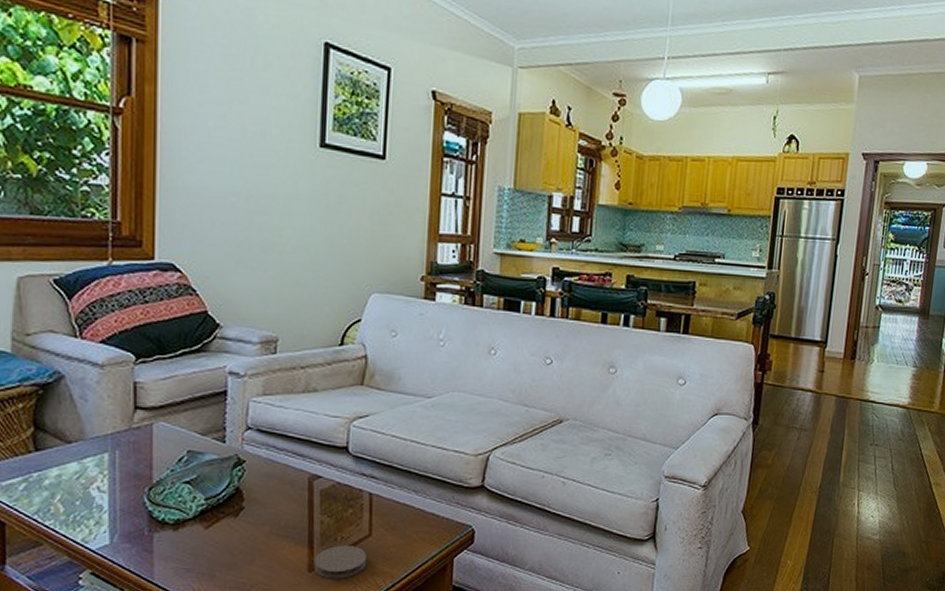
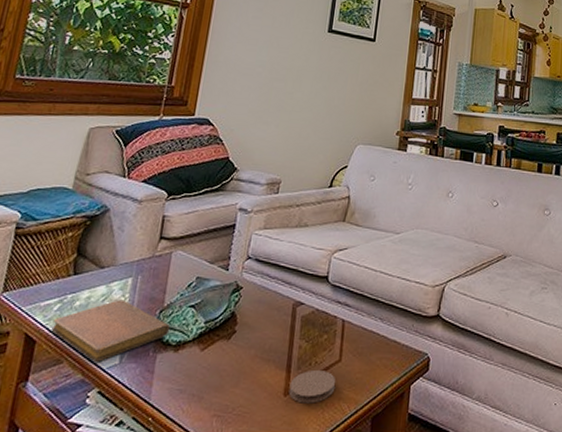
notebook: none [21,477,164,543] -> present [51,299,170,362]

